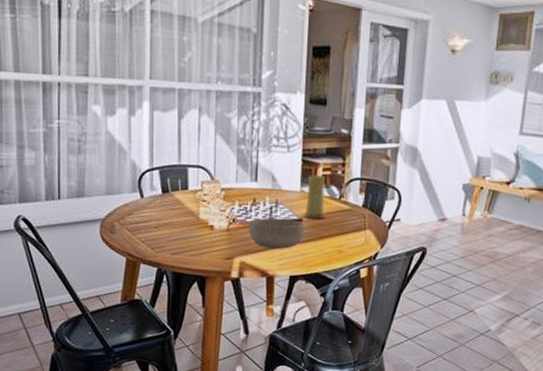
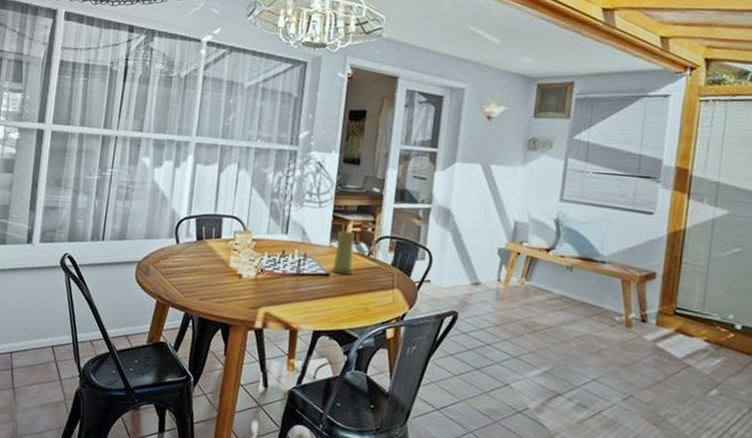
bowl: present [249,218,305,250] -> none [275,270,332,303]

